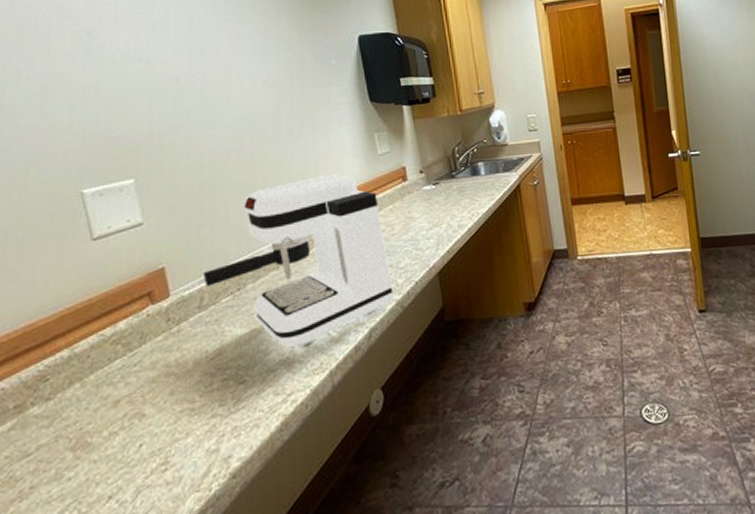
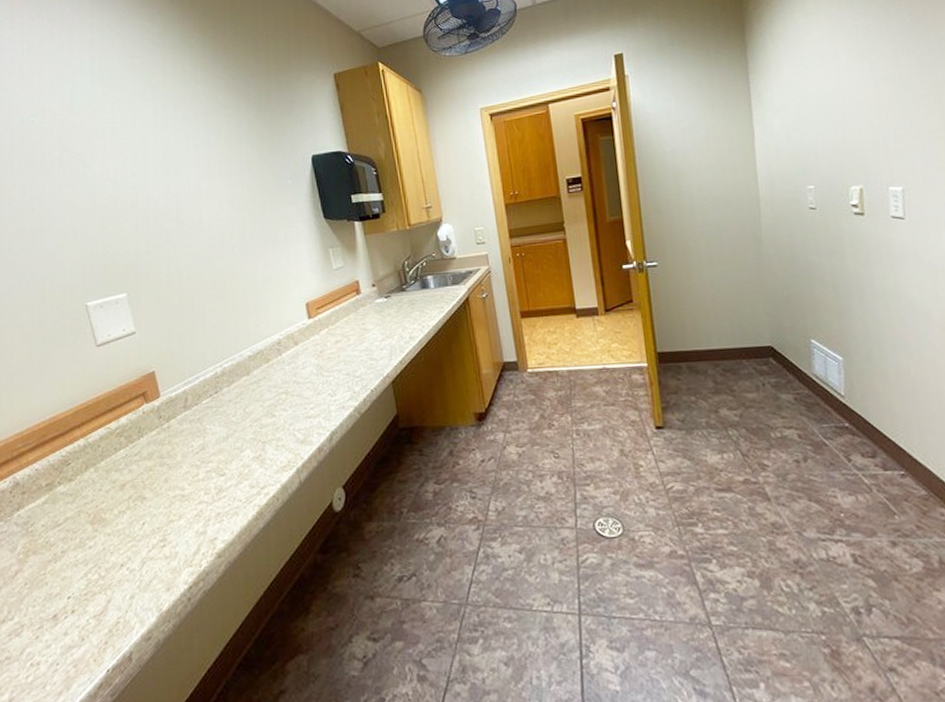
coffee maker: present [202,175,394,347] -> none [186,289,352,446]

